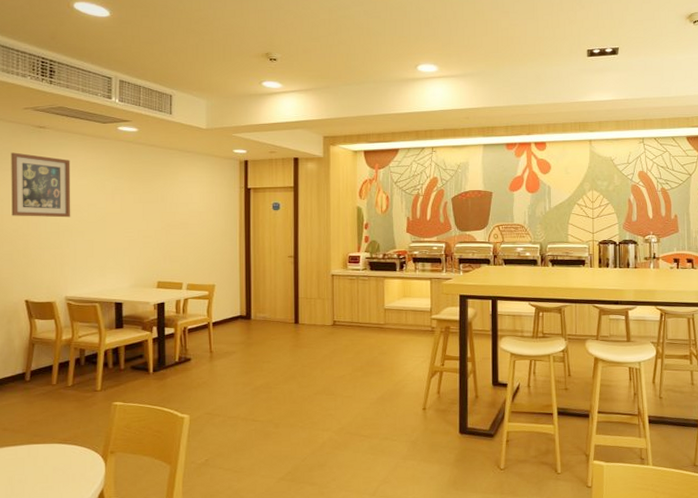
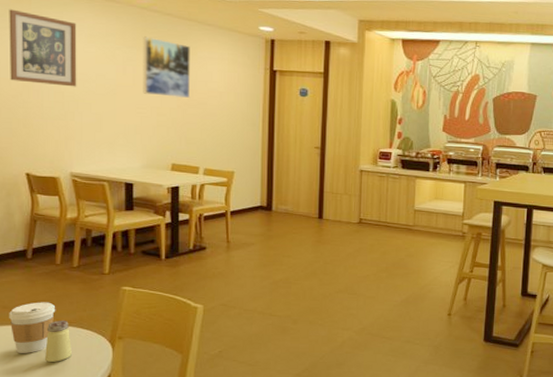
coffee cup: none [9,422,52,474] -> present [9,302,56,353]
saltshaker: none [41,438,67,481] -> present [44,320,72,363]
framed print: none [129,167,172,221] -> present [143,36,190,99]

